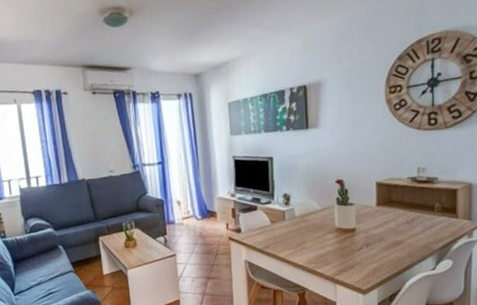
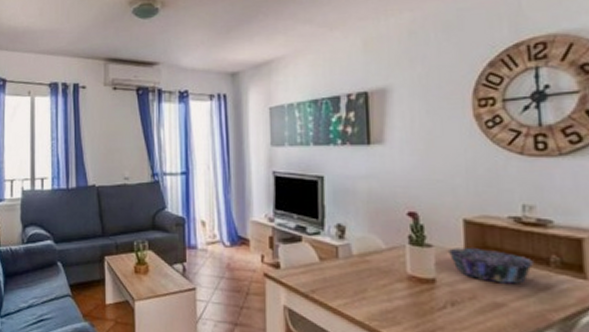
decorative bowl: none [364,203,424,227] -> present [447,248,535,284]

